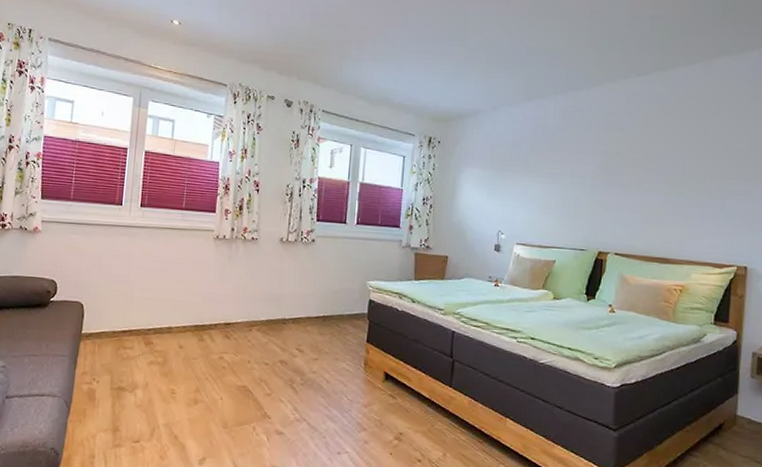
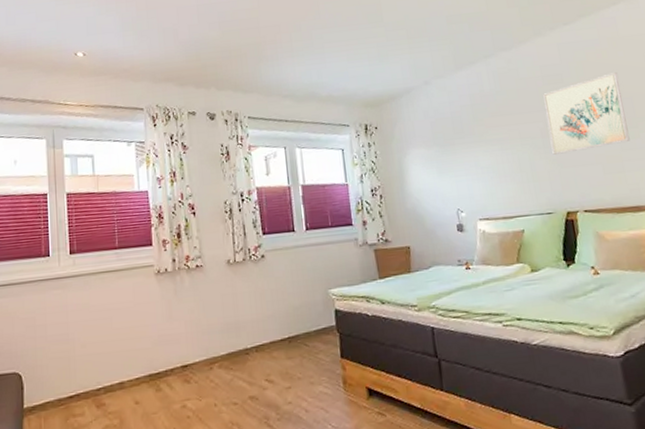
wall art: none [598,130,678,198] -> present [543,72,630,155]

